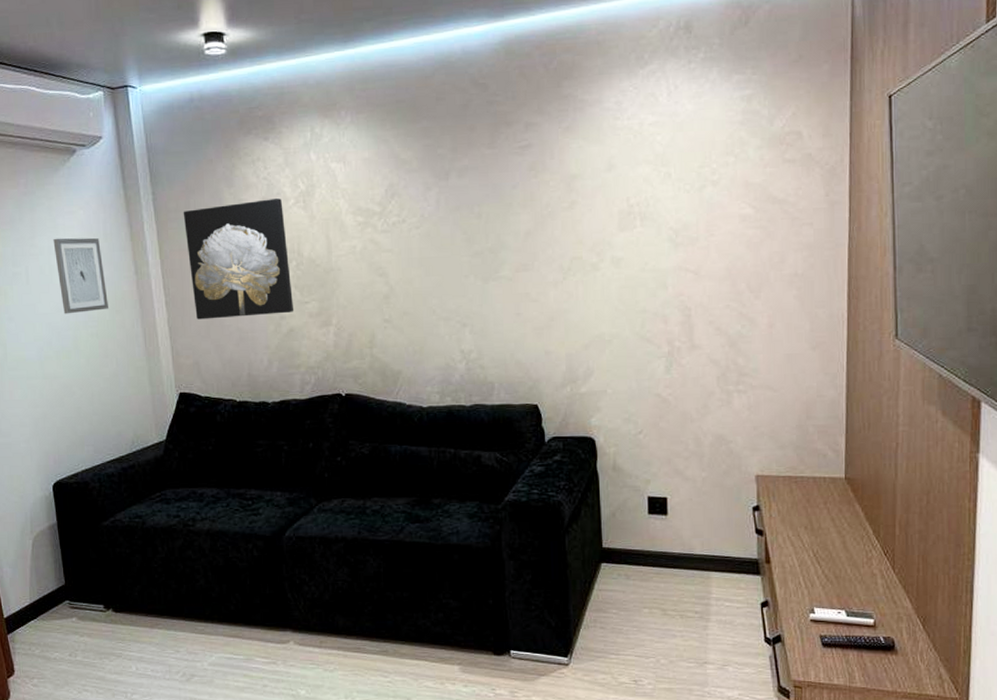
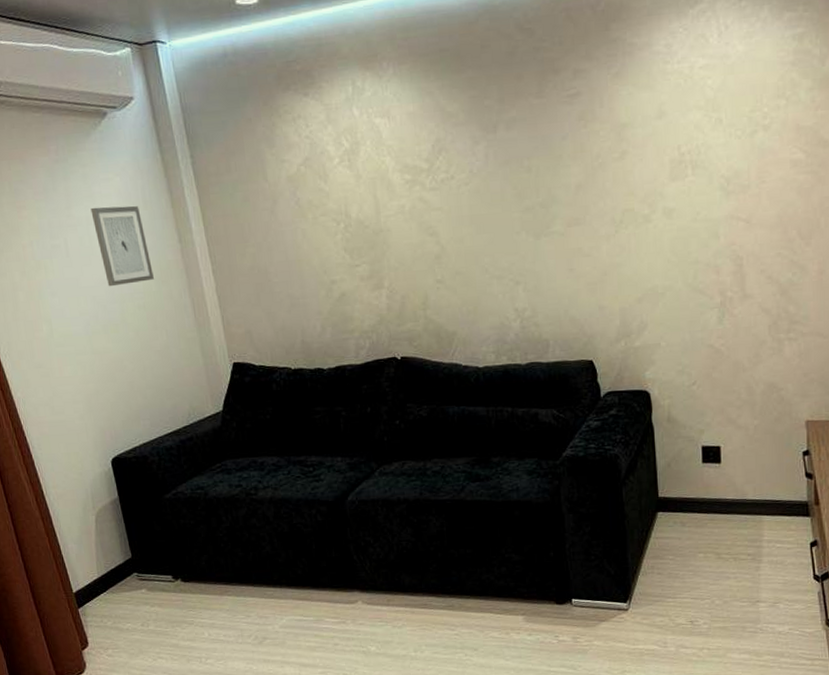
wall art: present [183,198,294,320] -> none [224,158,345,287]

